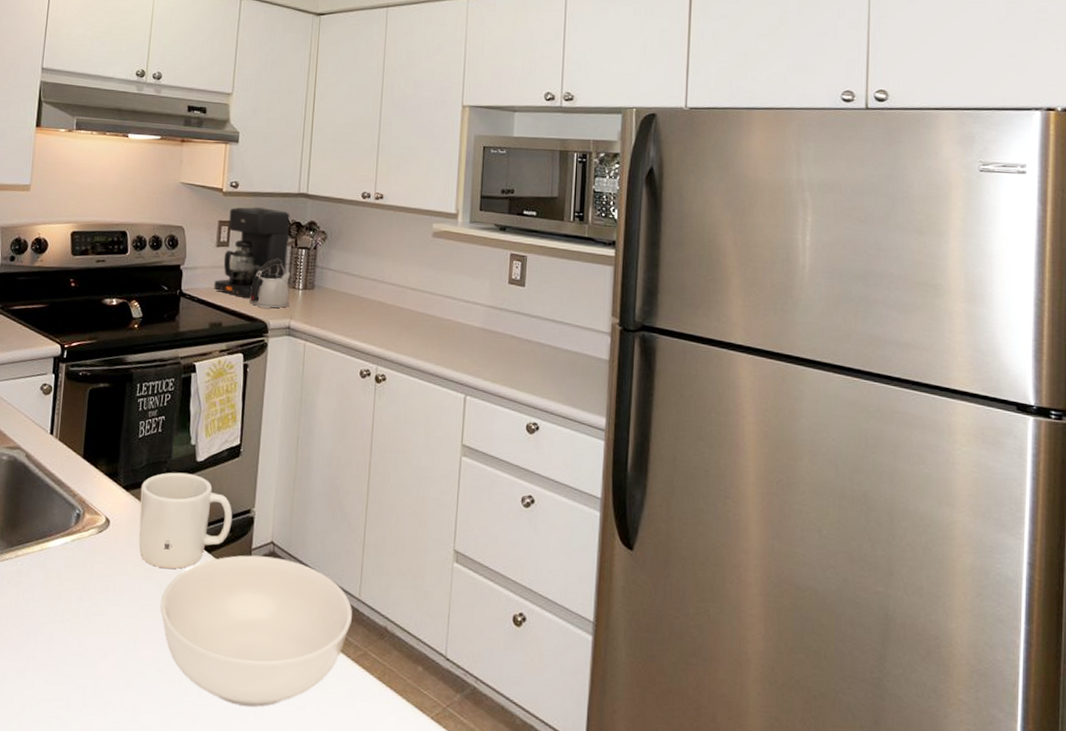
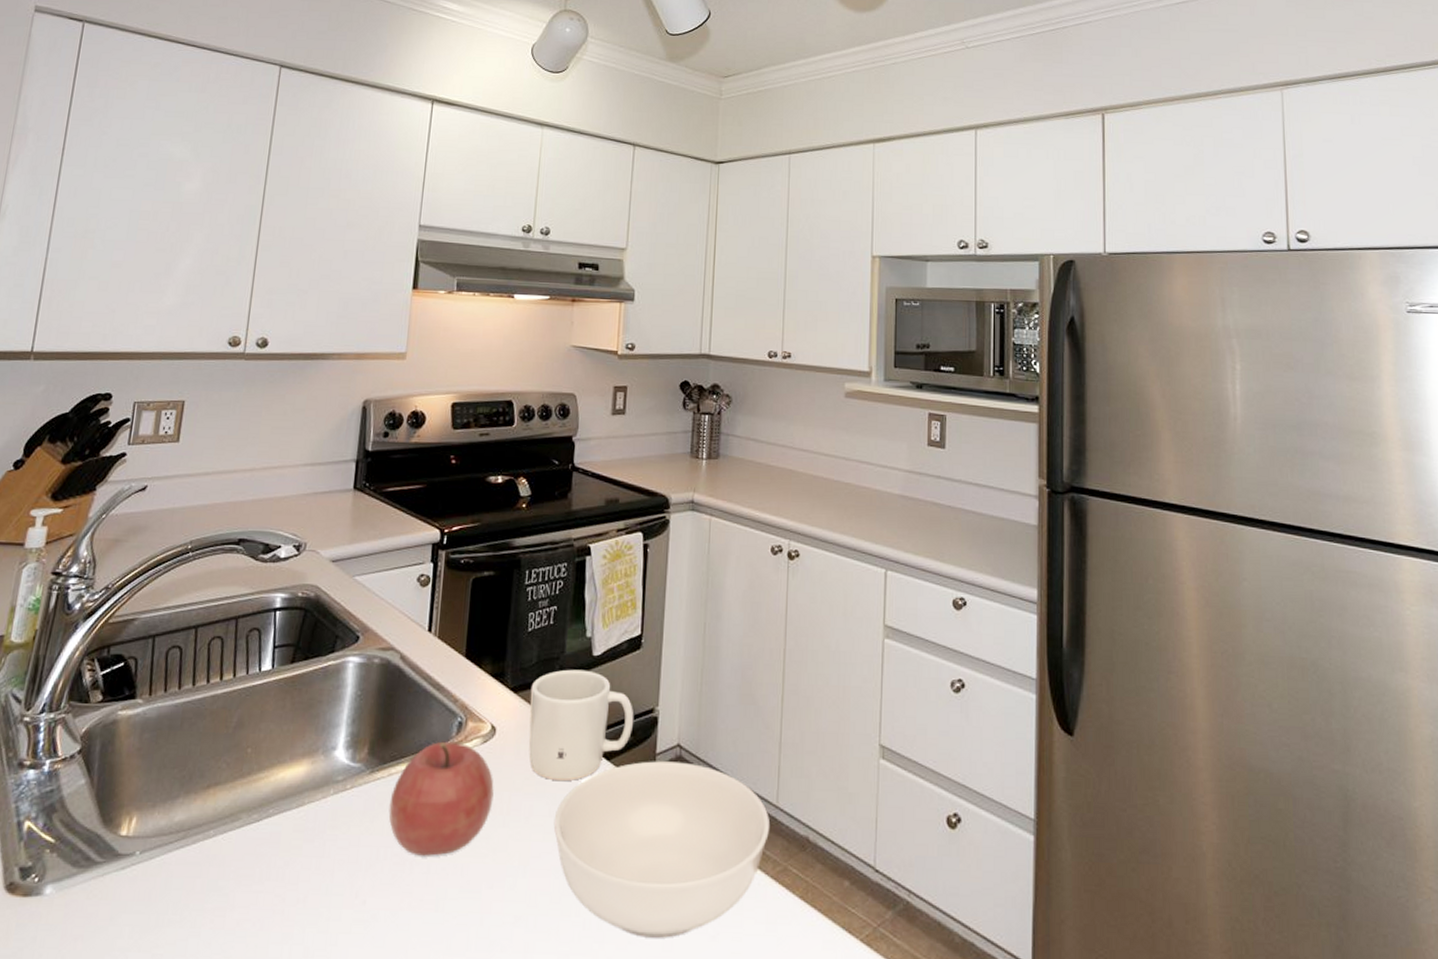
fruit: none [16,529,108,627] -> present [388,741,494,856]
coffee maker: present [214,207,290,298] -> none [610,370,691,470]
kettle: present [248,259,291,309] -> none [648,426,693,482]

